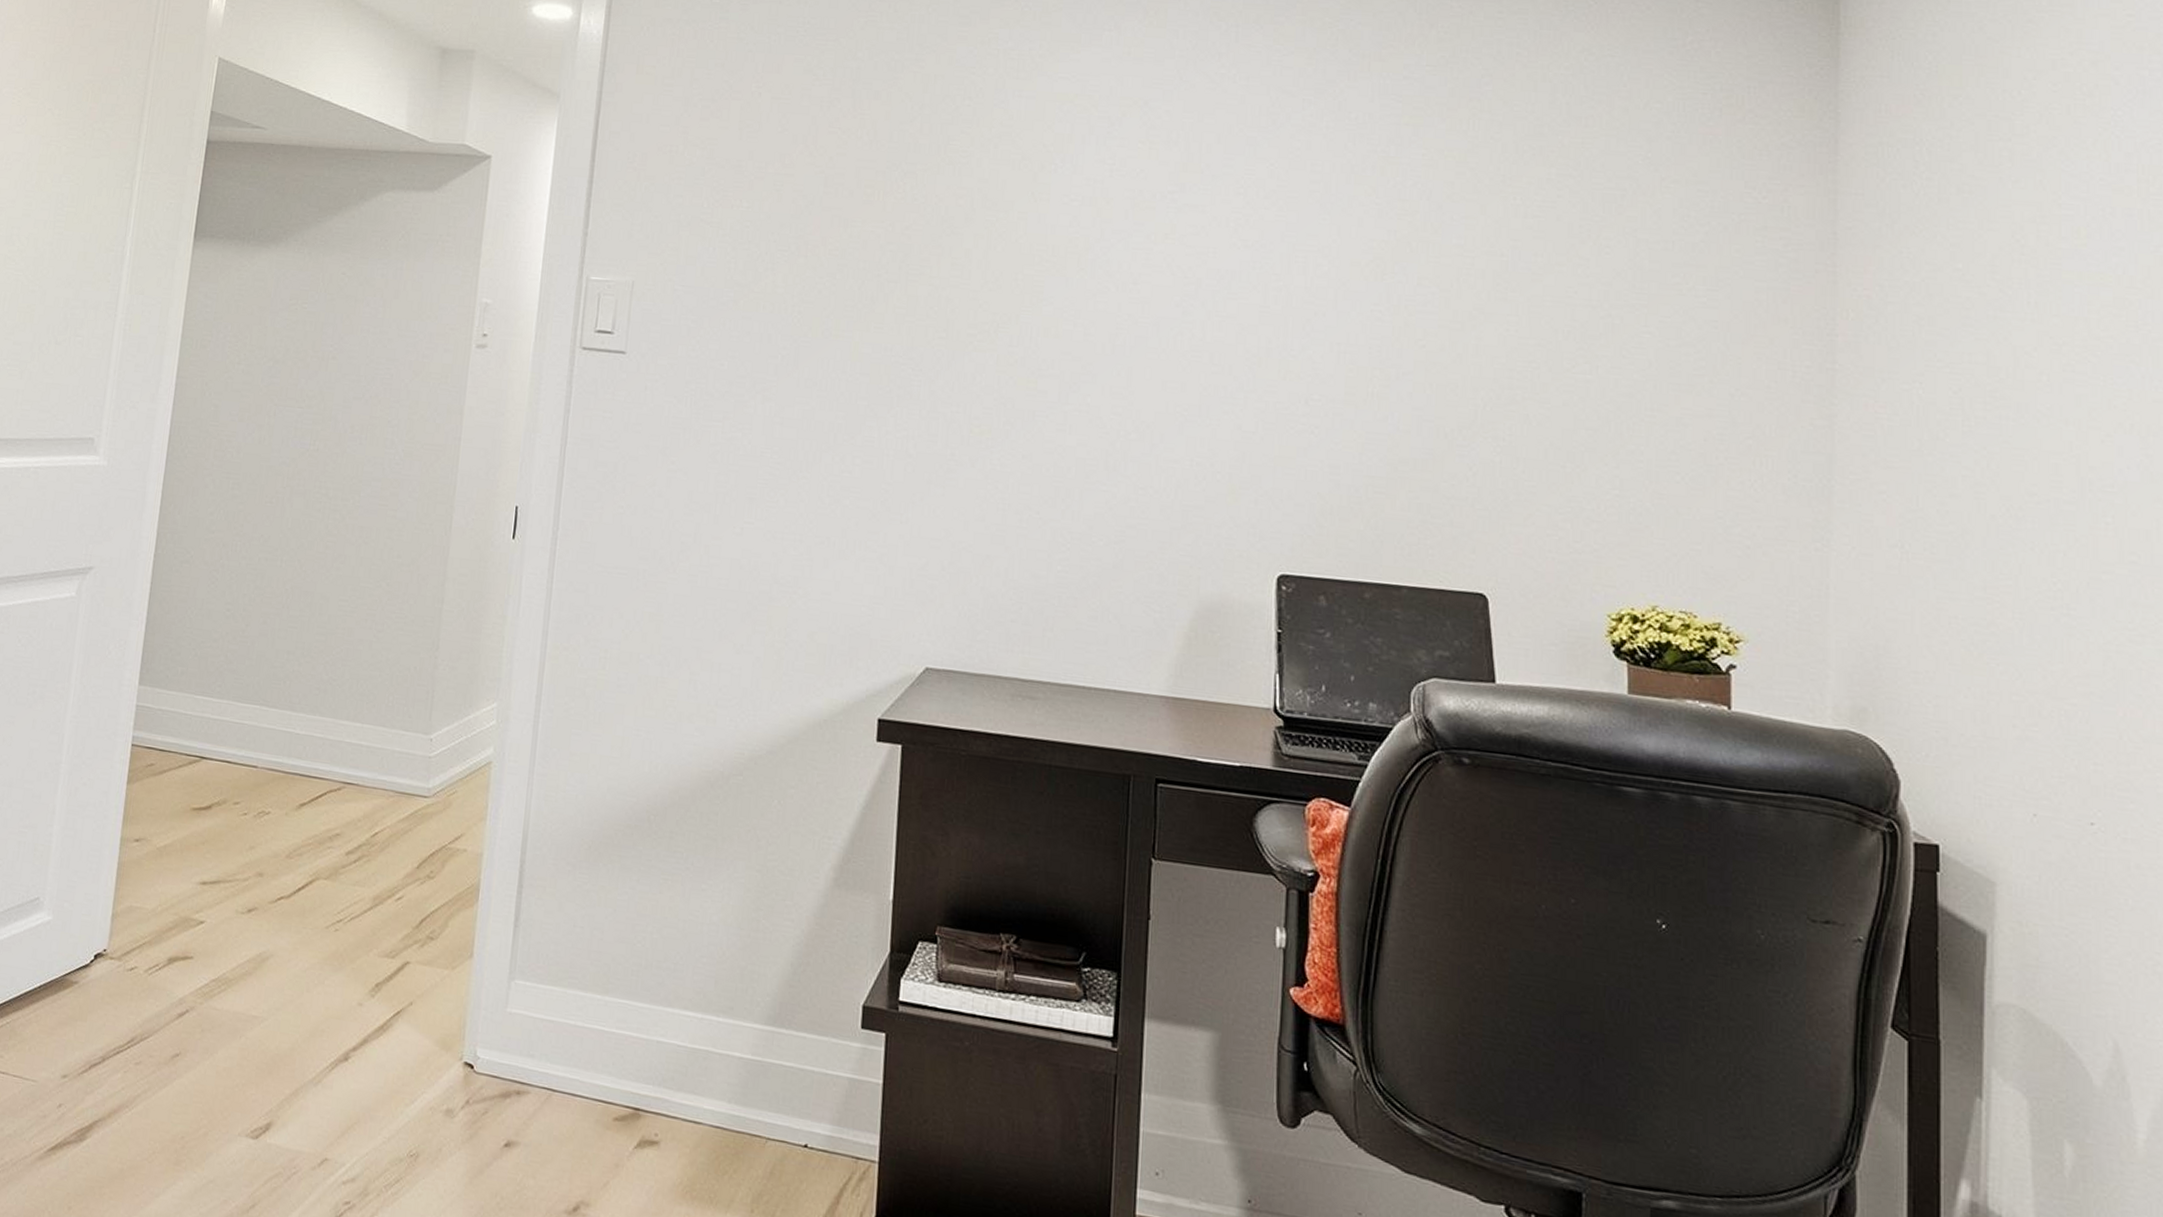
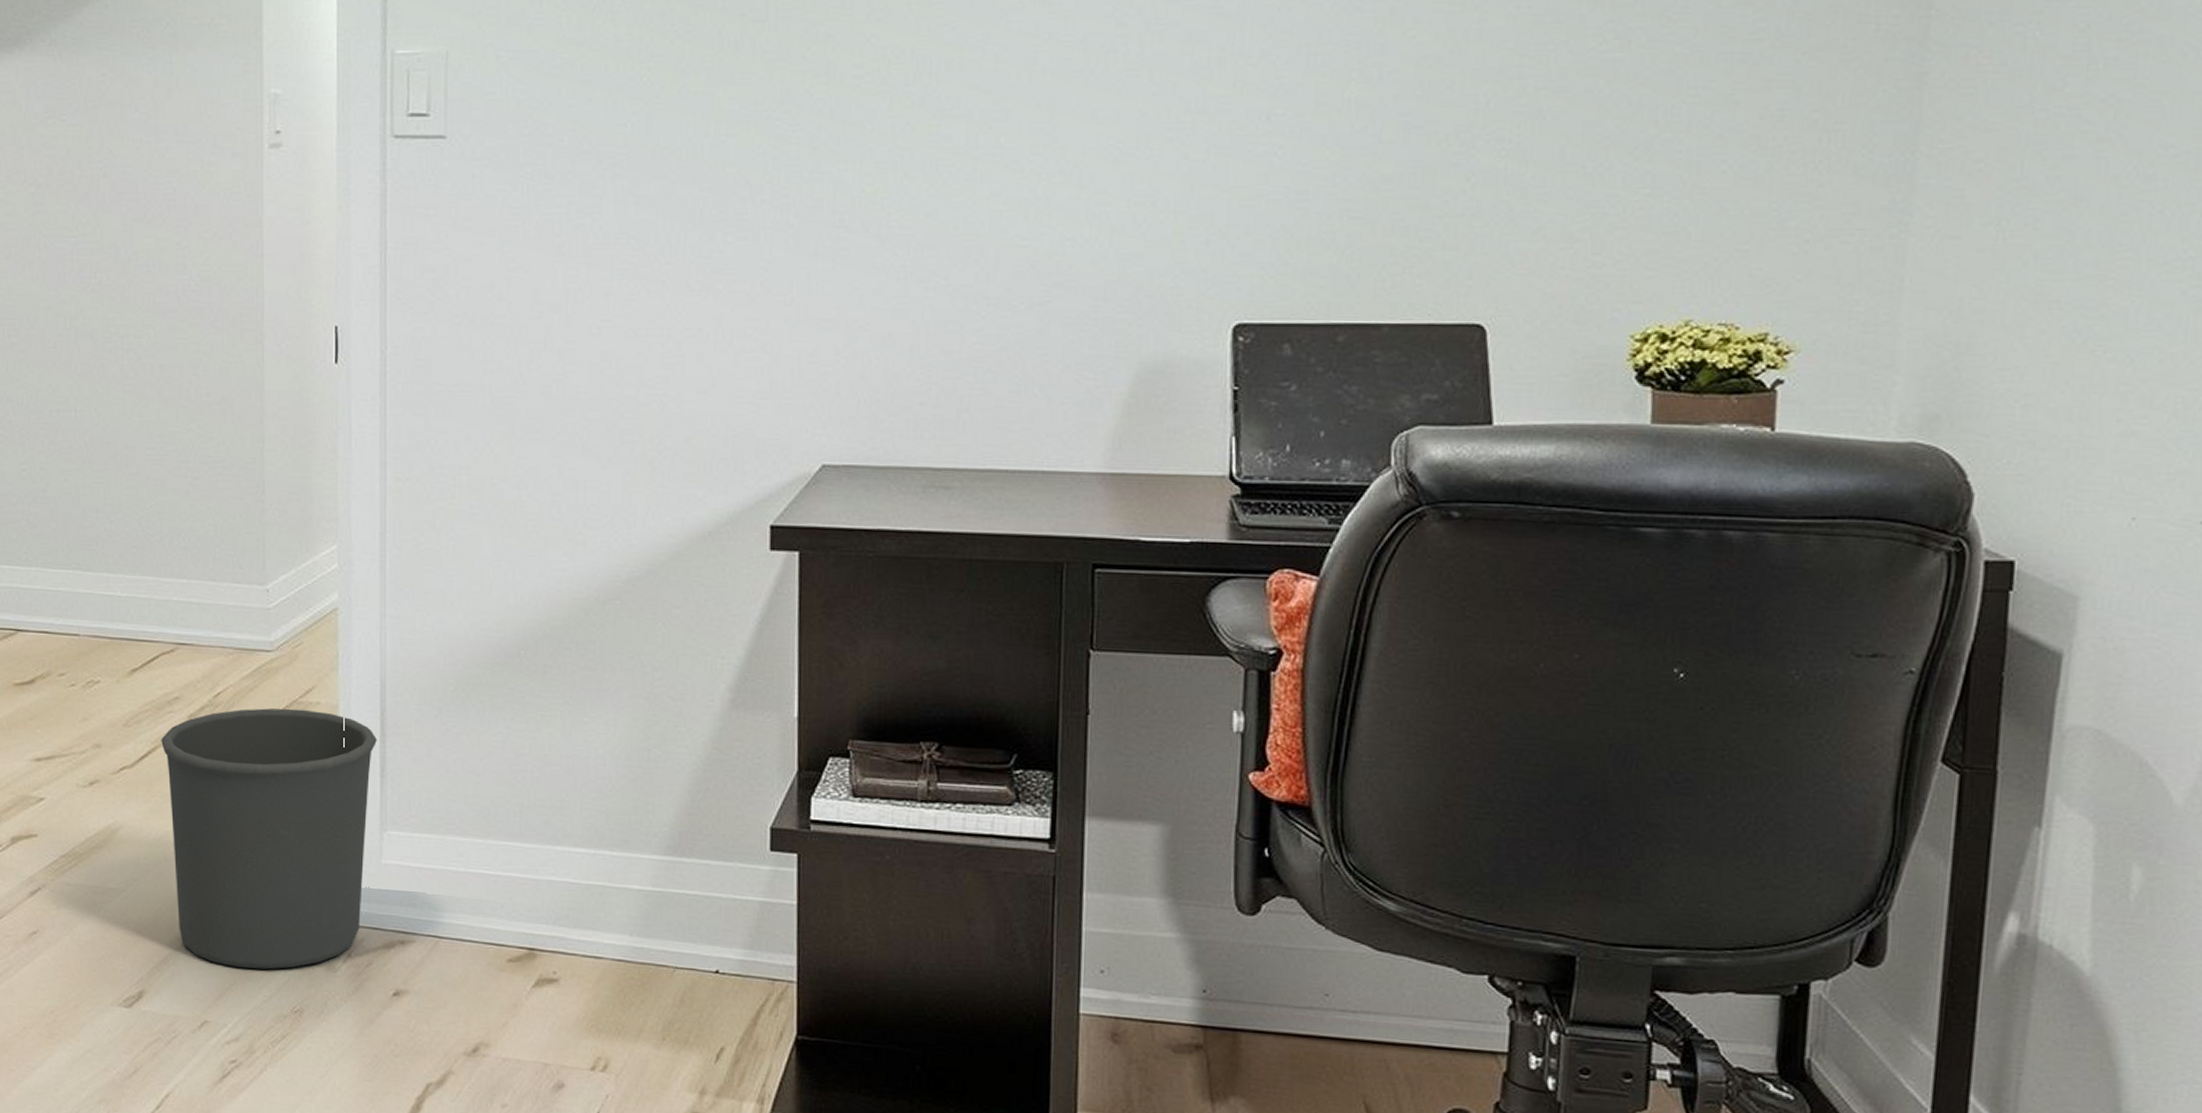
waste bin: none [312,850,514,1111] -> present [161,708,377,970]

